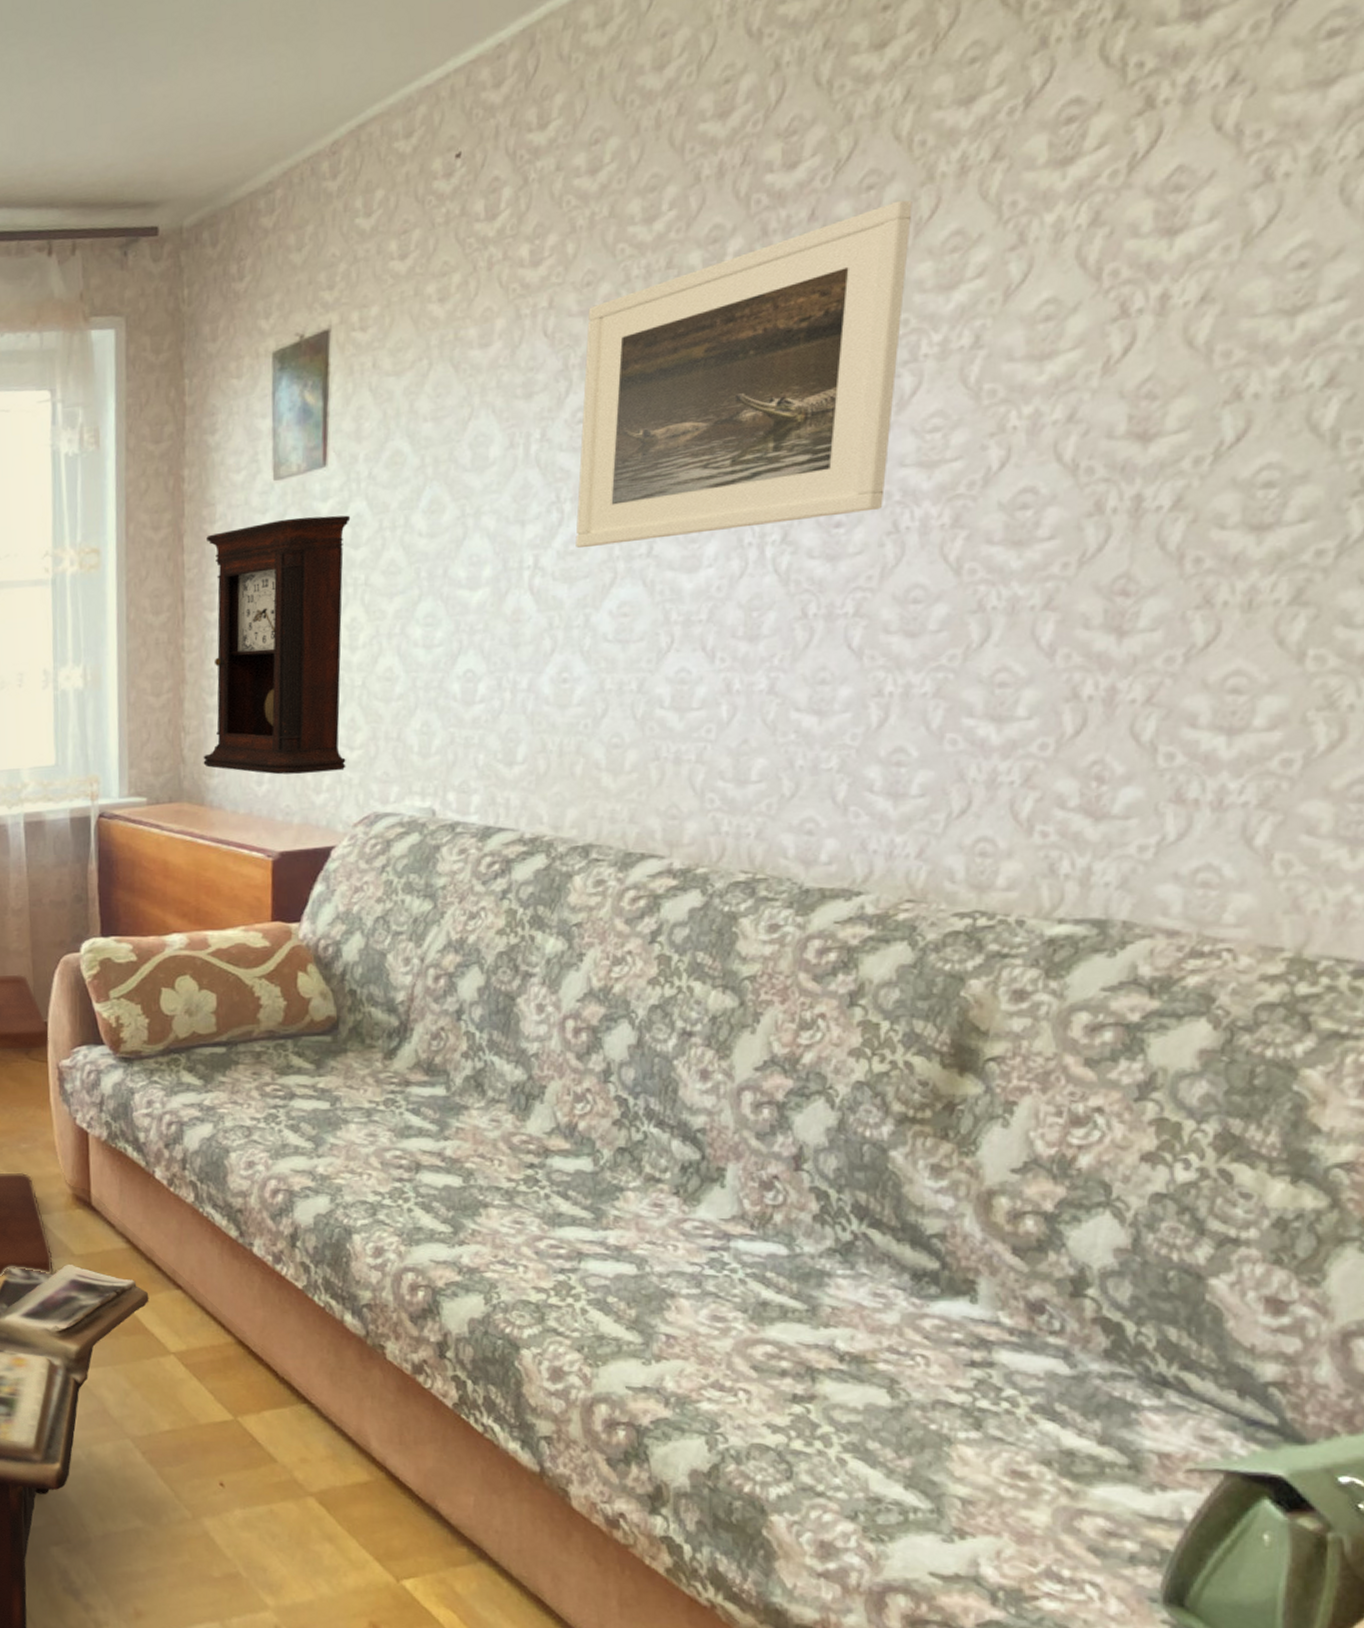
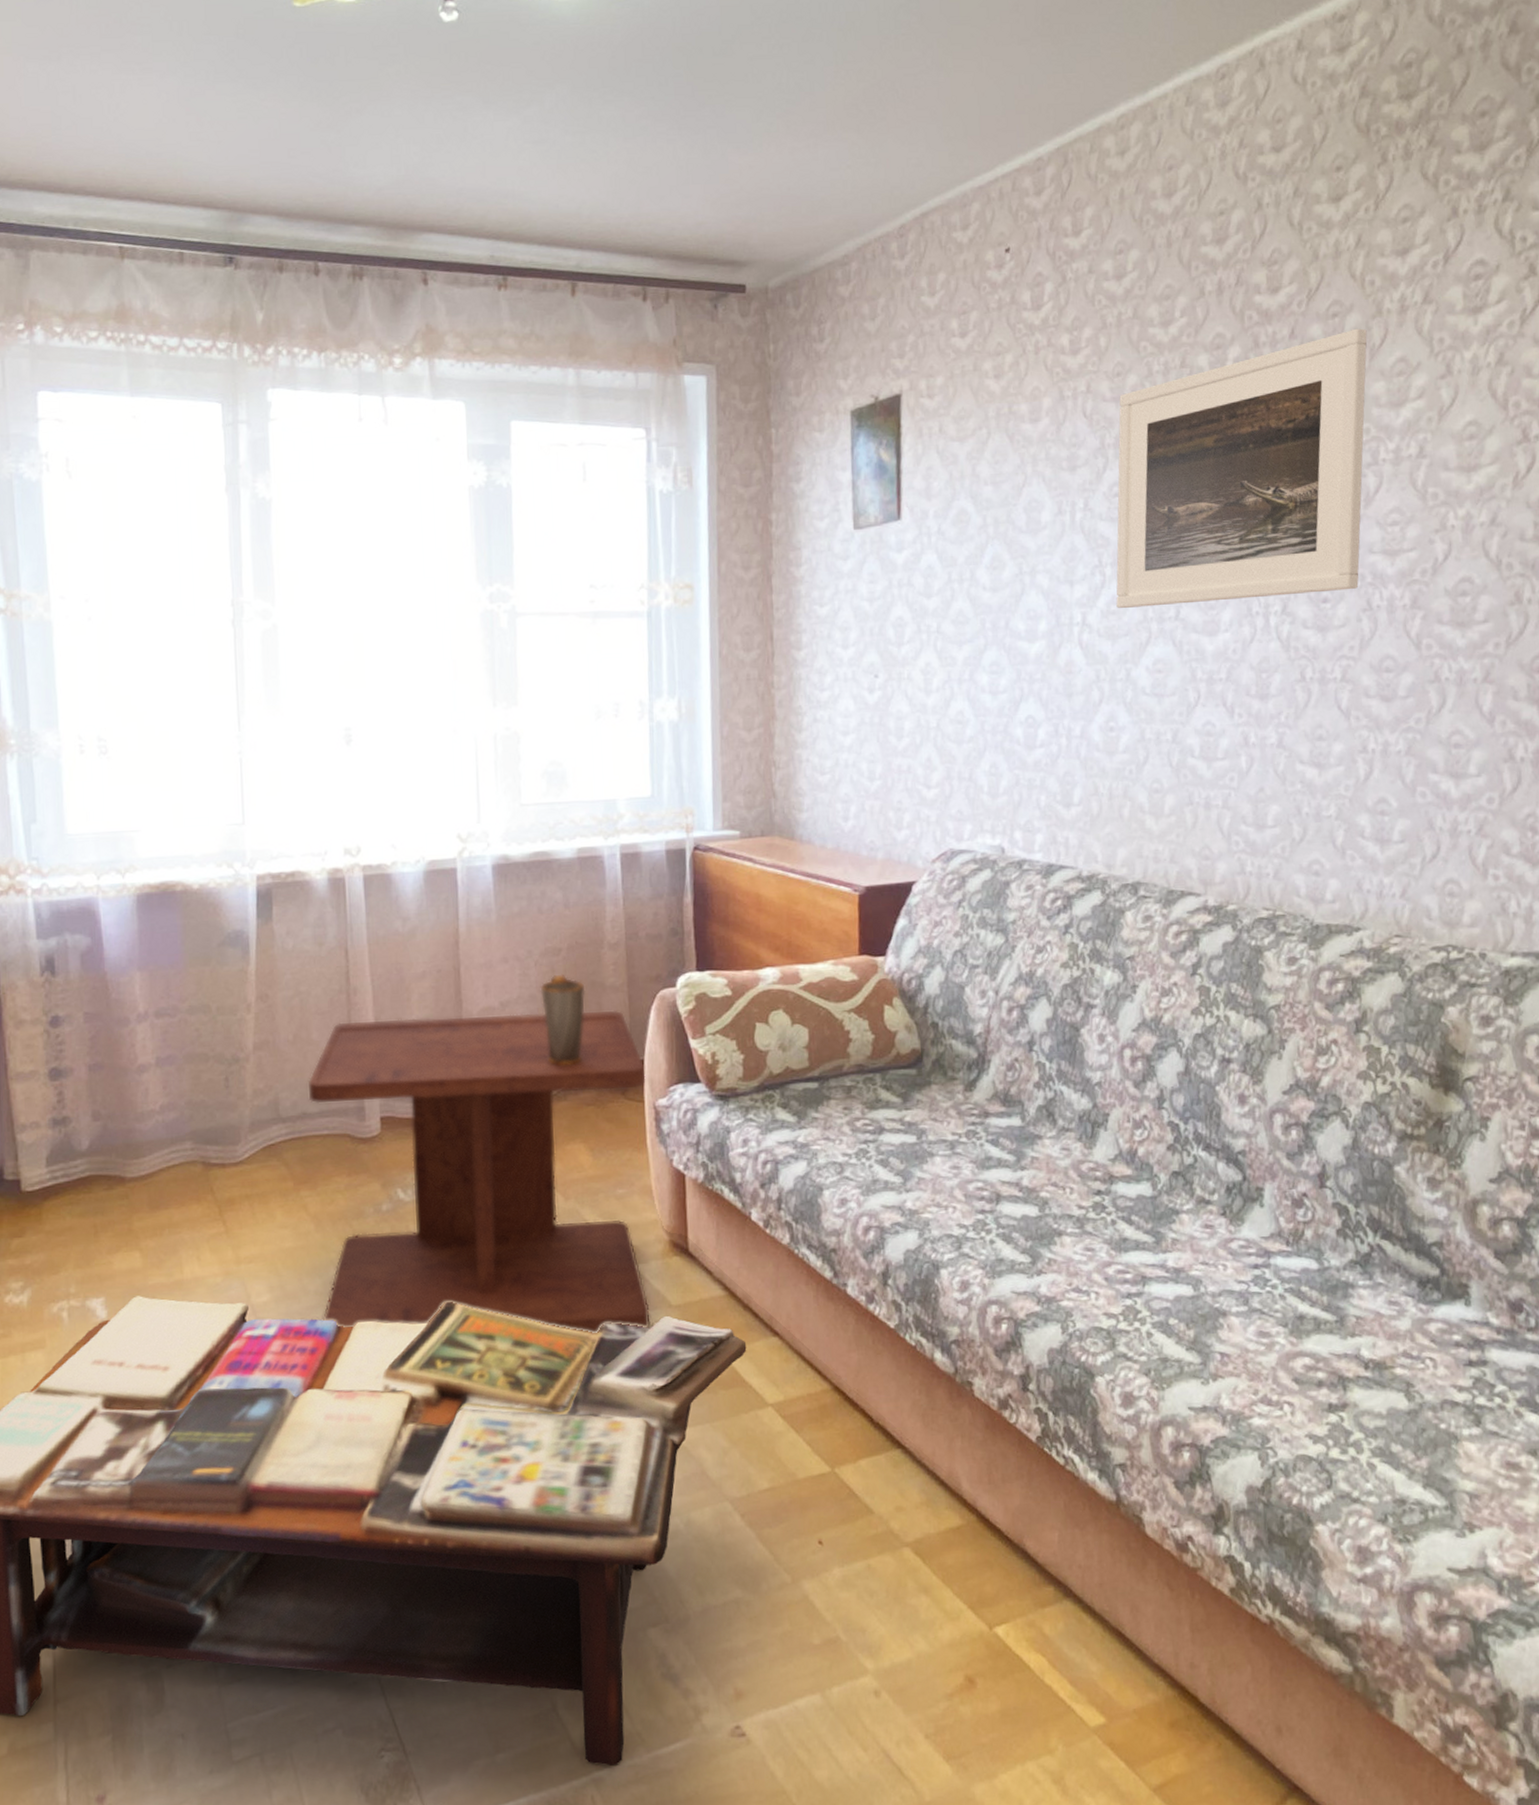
pendulum clock: present [203,515,351,775] -> none [792,565,924,811]

